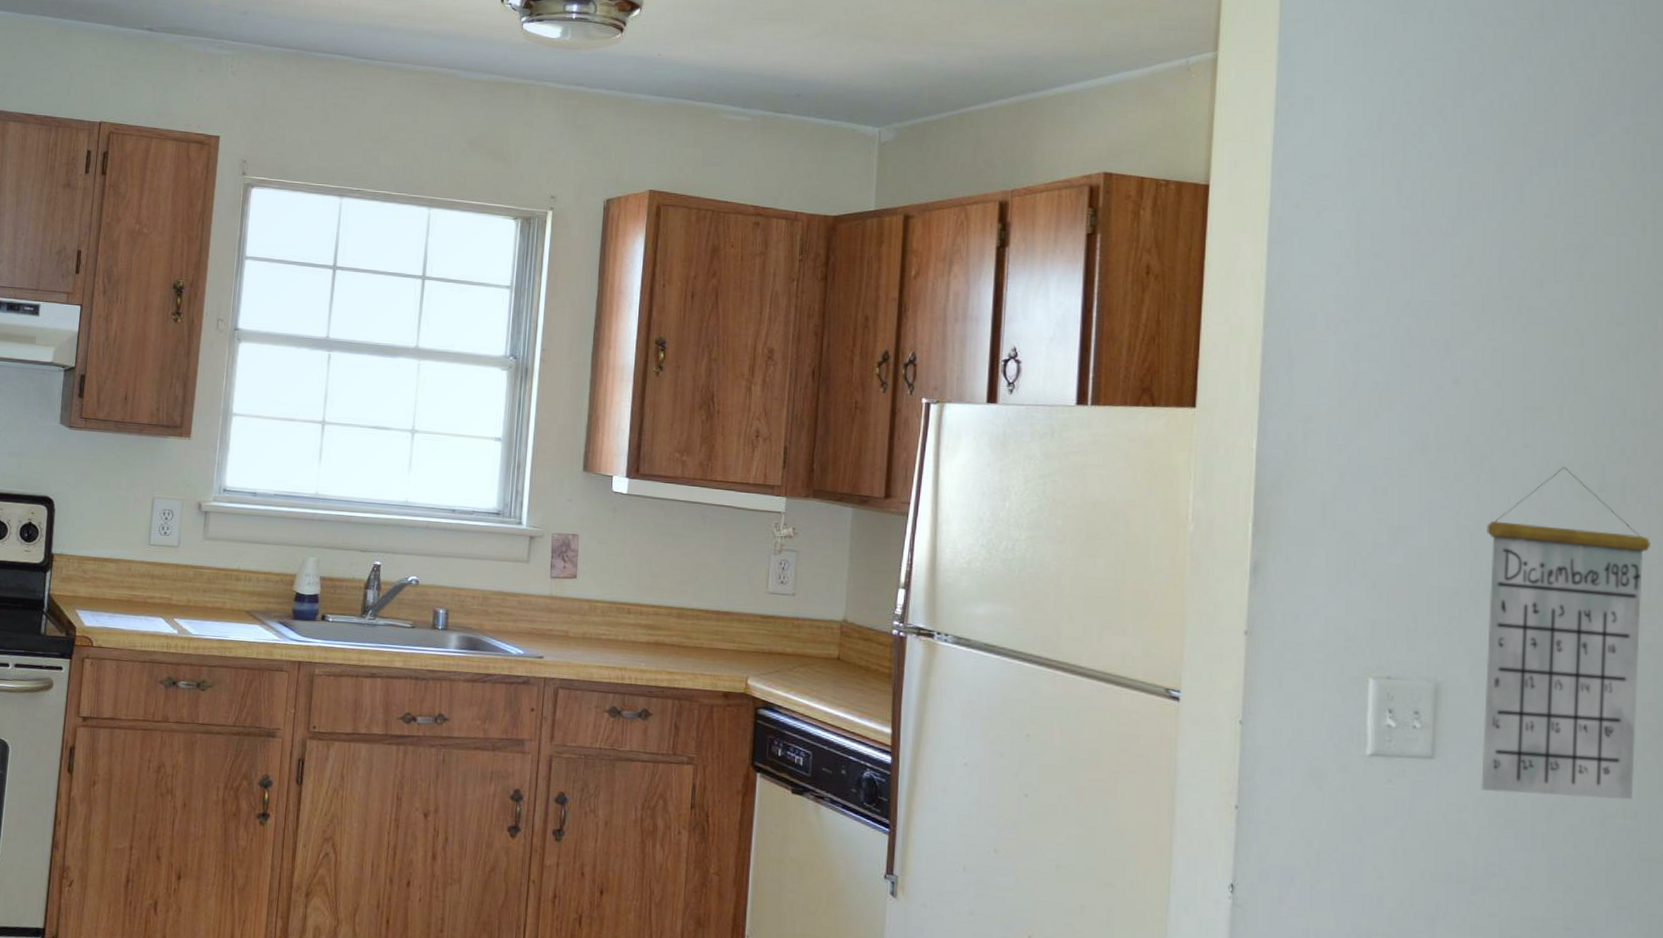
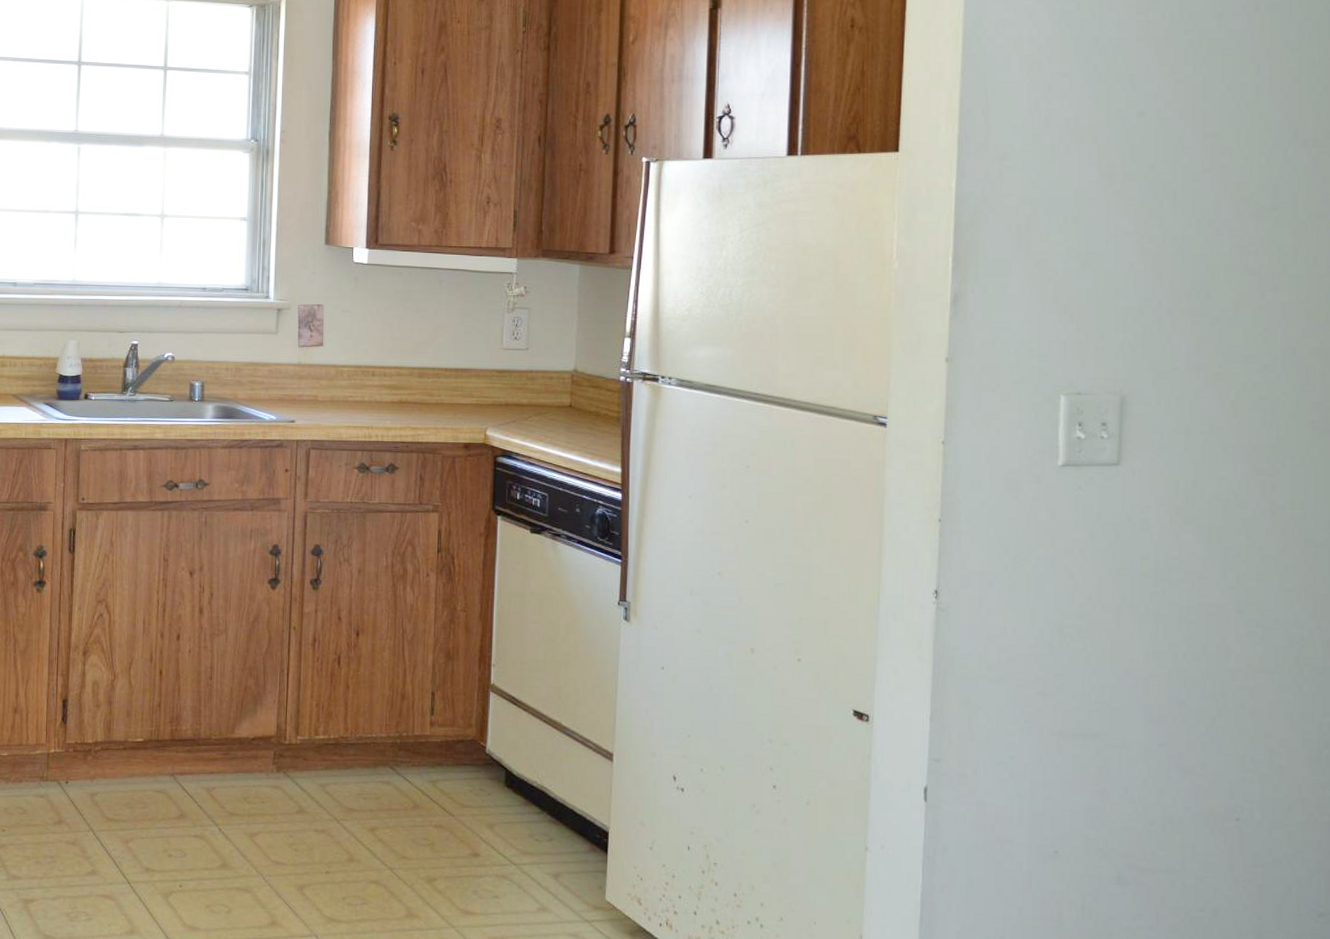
calendar: present [1481,467,1650,800] -> none [1163,188,1319,493]

